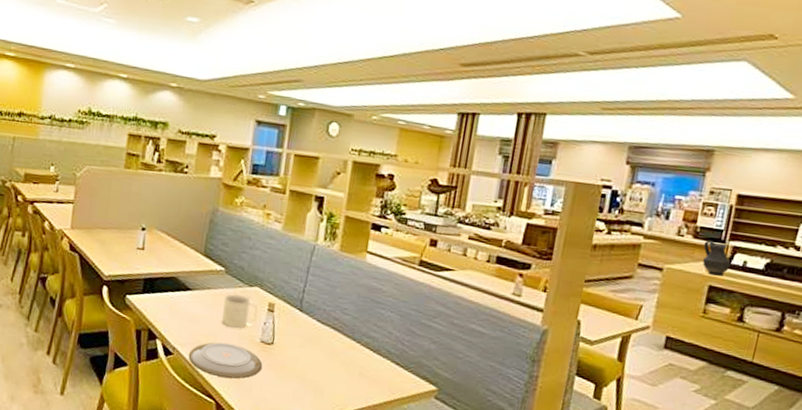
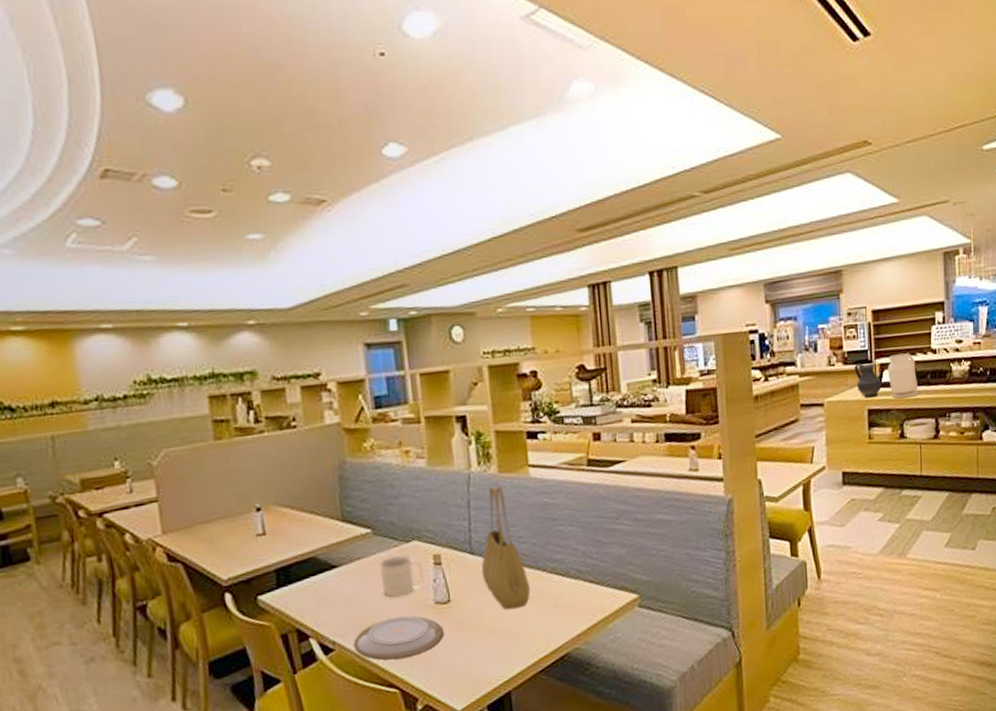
handbag: none [304,261,343,367] -> present [481,484,530,610]
water jug: none [738,241,774,286] -> present [888,353,919,399]

